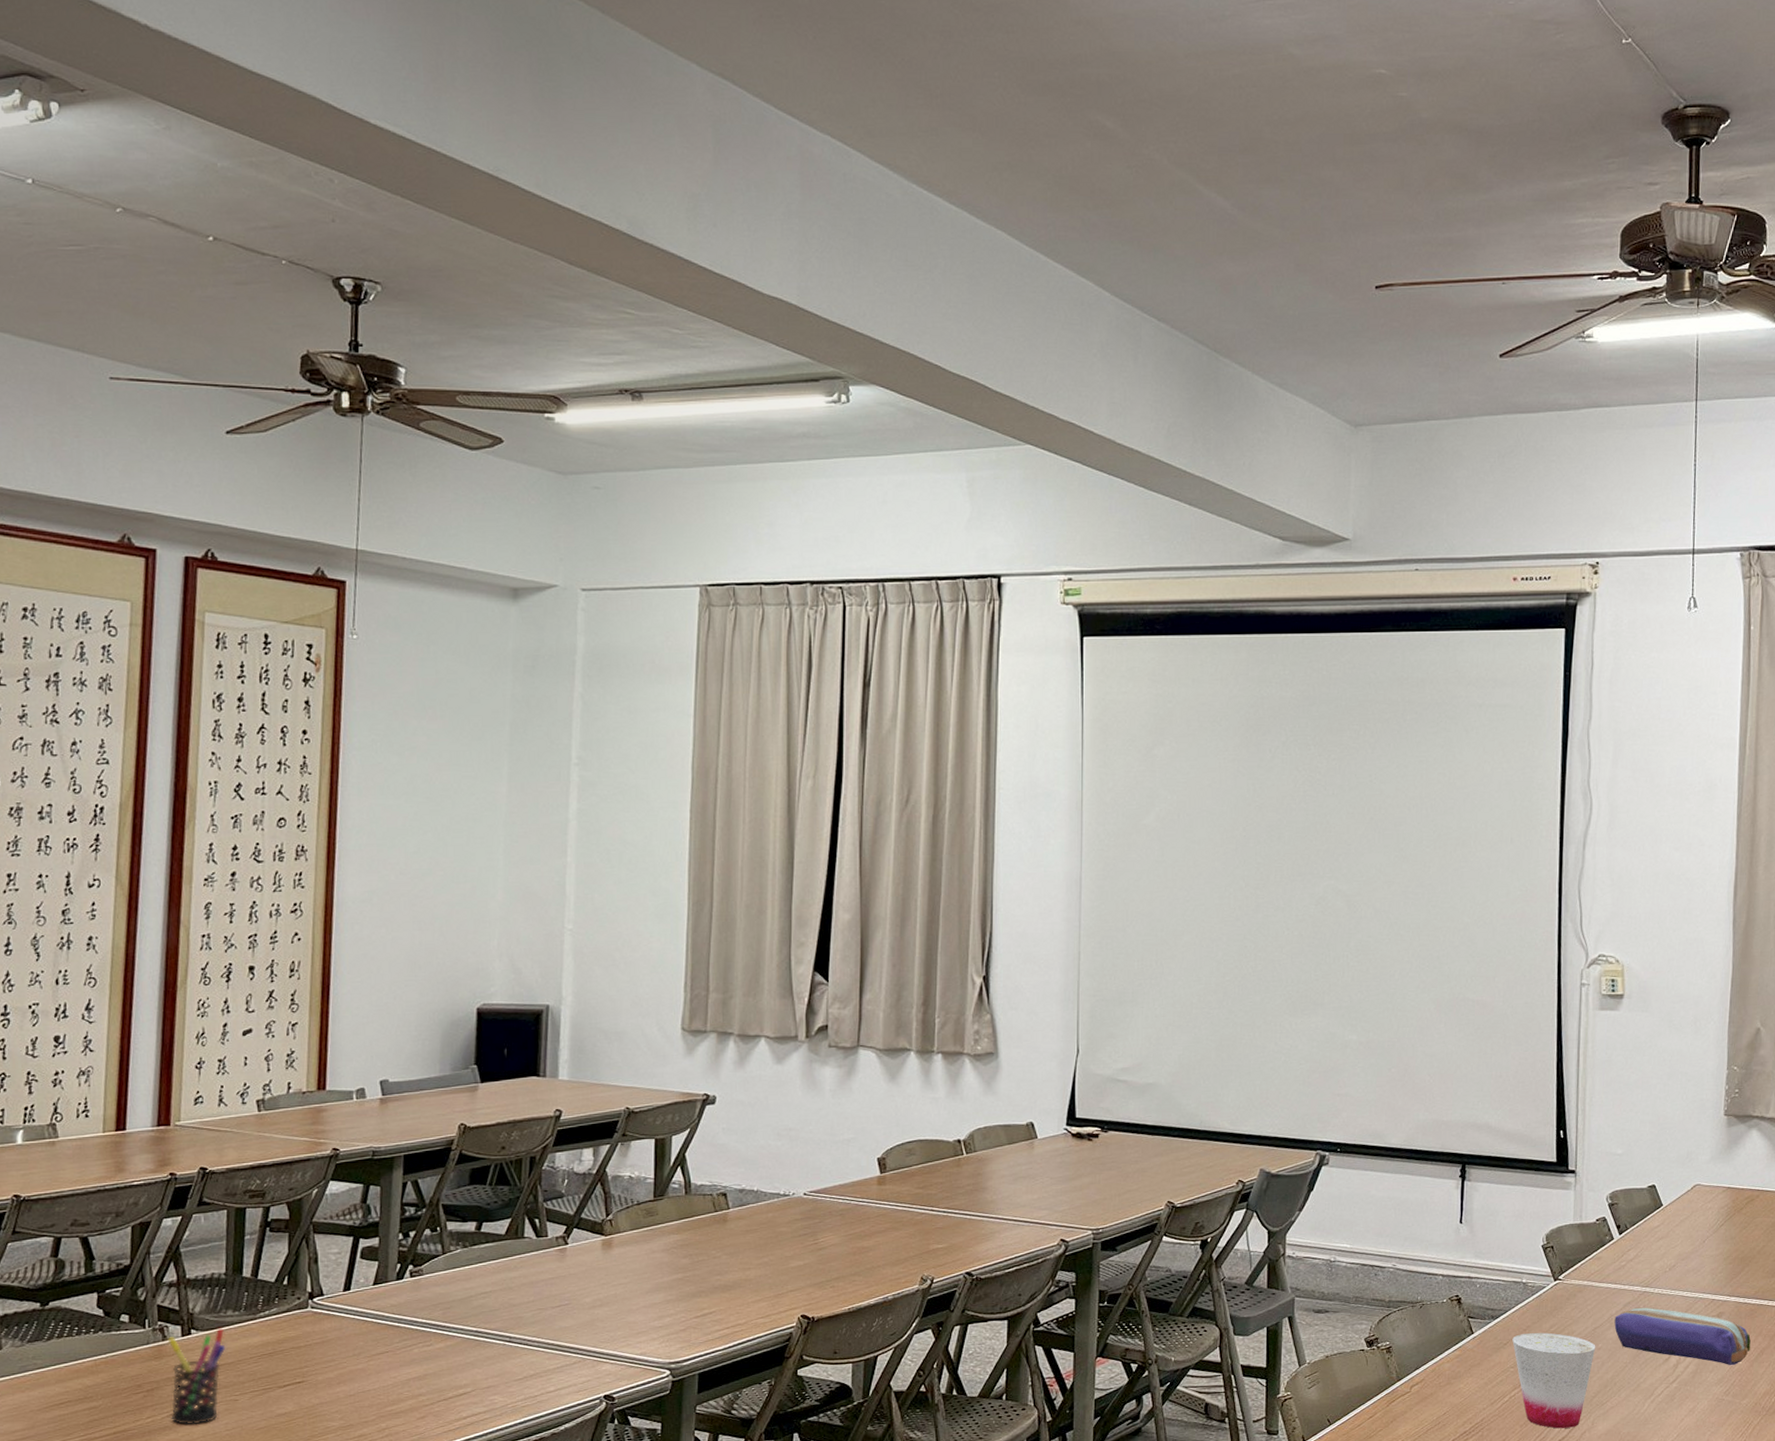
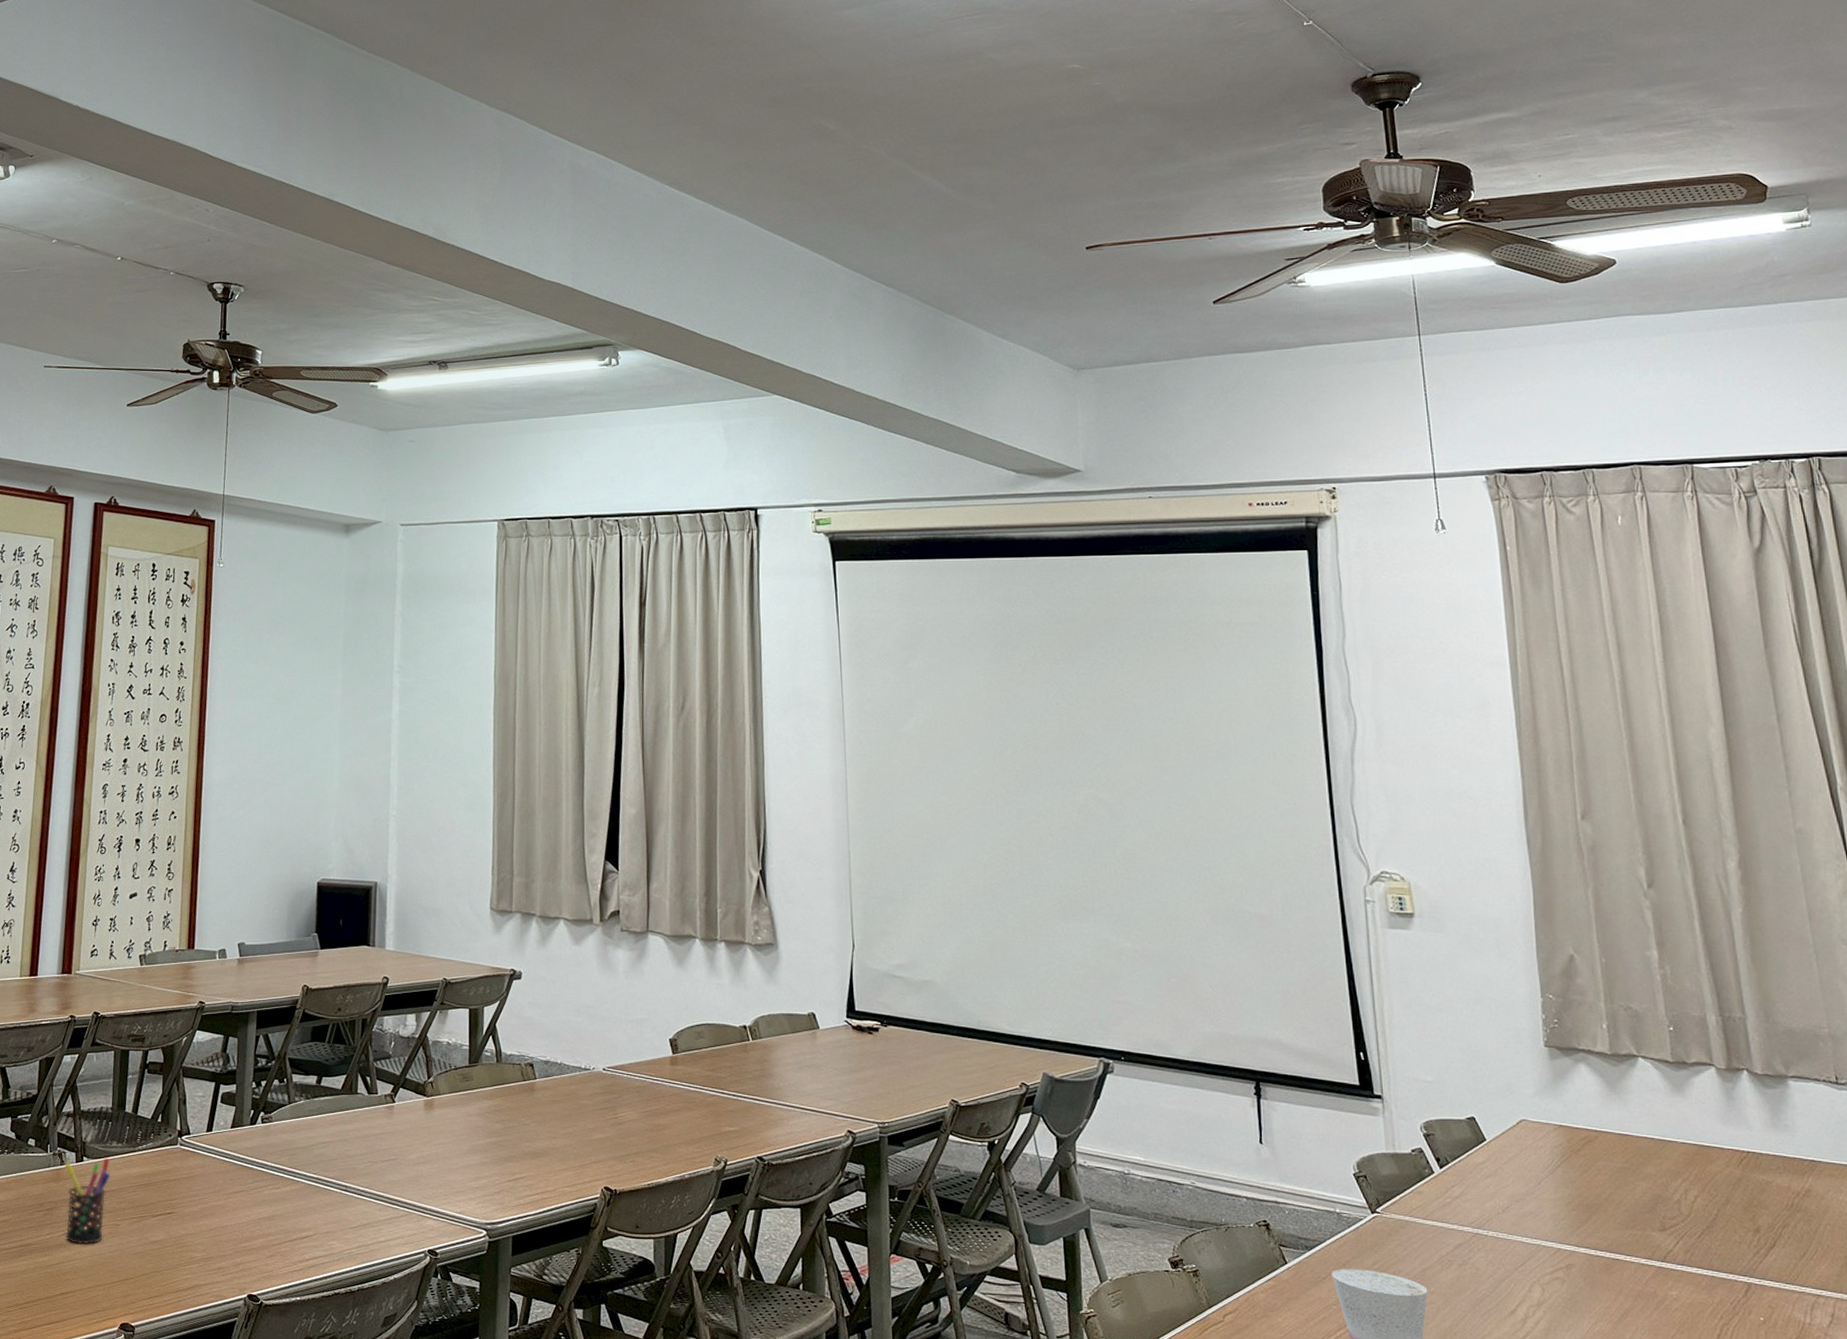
pencil case: present [1614,1307,1751,1366] -> none [1445,1250,1611,1326]

